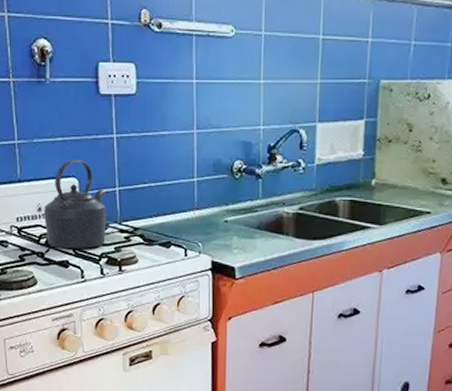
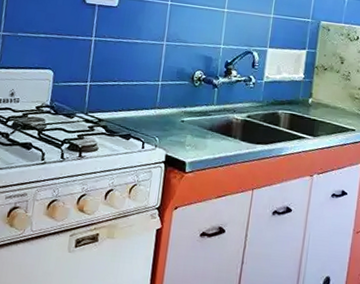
kettle: present [44,160,107,249] -> none [14,54,79,134]

